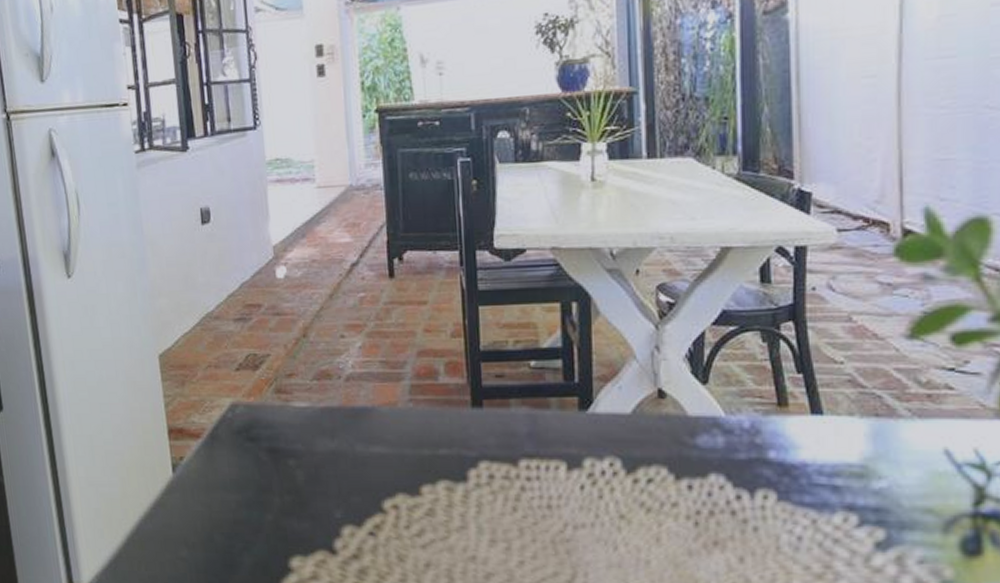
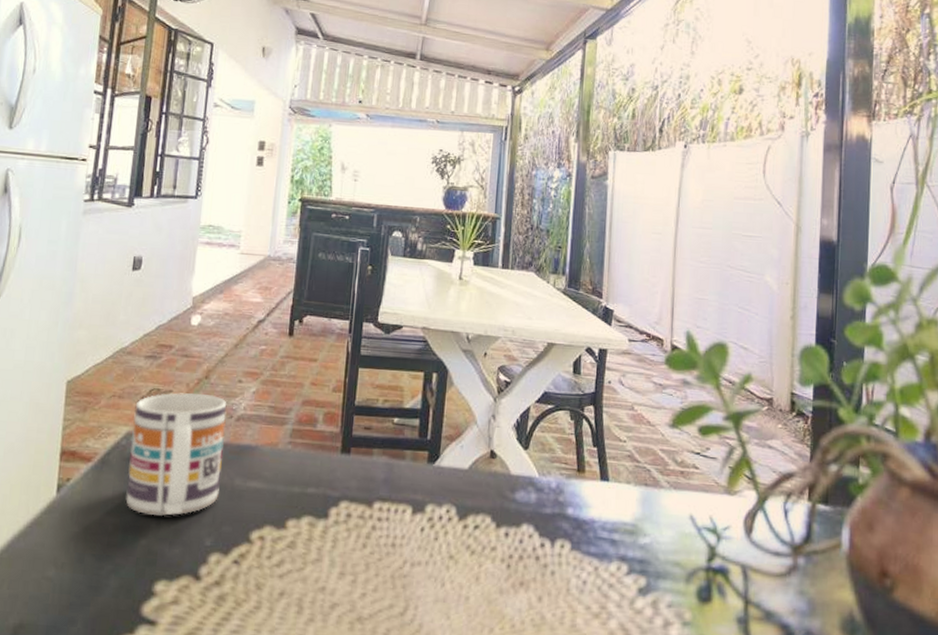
mug: none [234,355,341,489] -> present [125,393,227,516]

